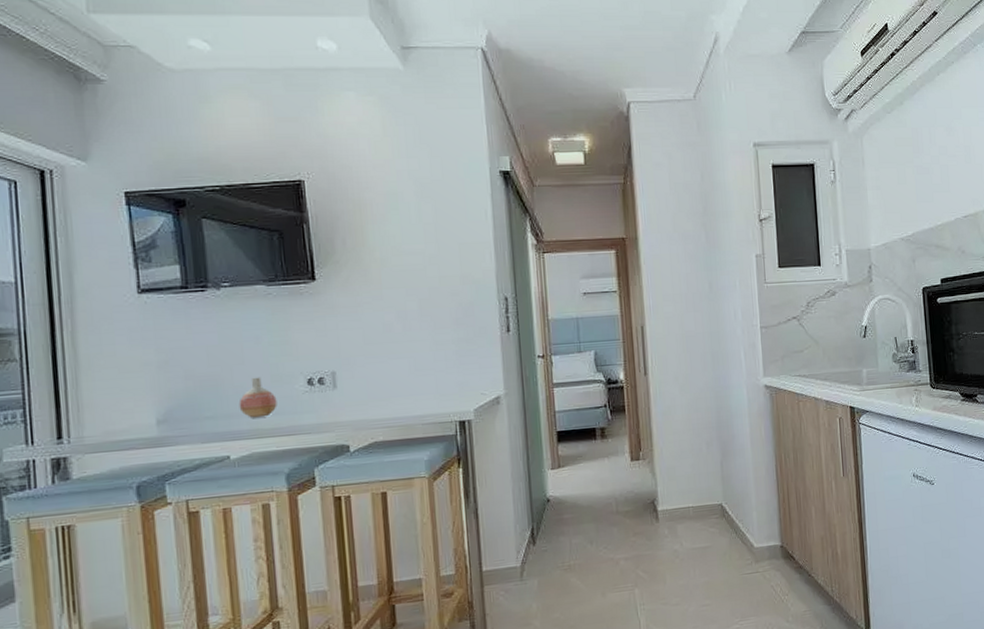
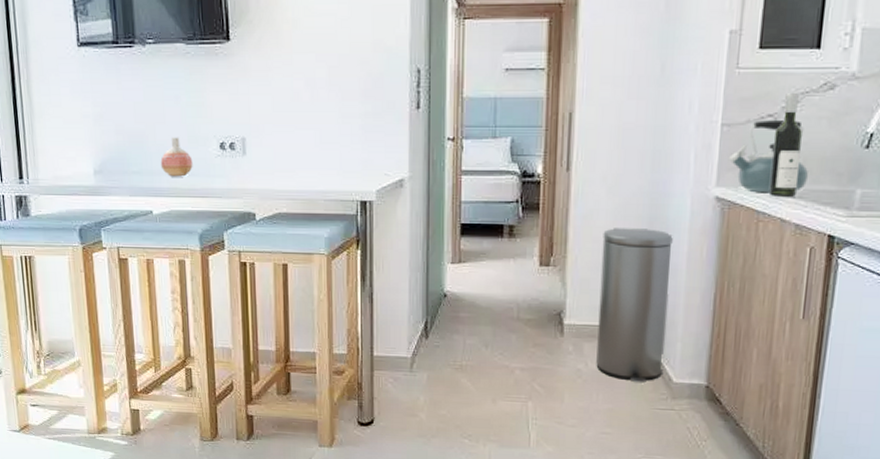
pedal bin: none [681,417,746,554] -> present [596,228,673,383]
kettle: none [770,320,829,379] -> present [729,120,809,193]
bottle: none [799,300,822,381] -> present [768,93,802,198]

